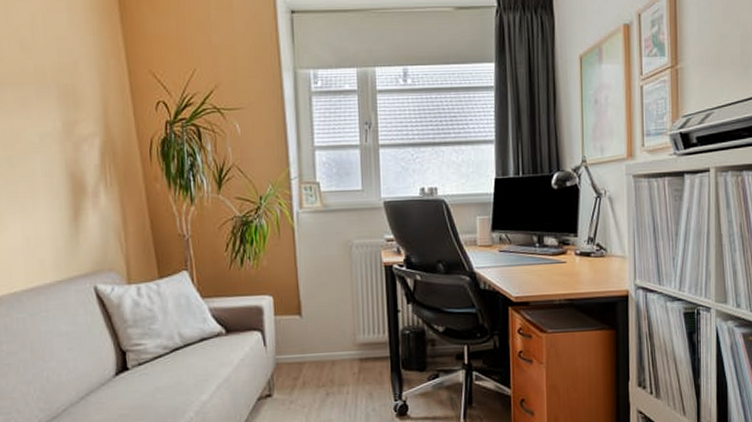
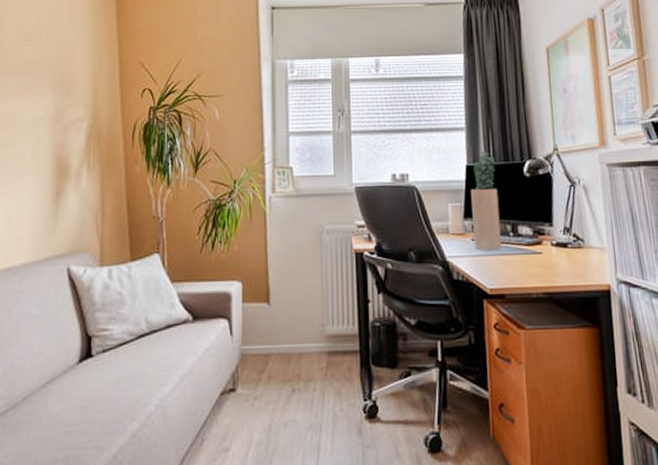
vase: none [499,160,527,262] -> present [471,147,502,252]

